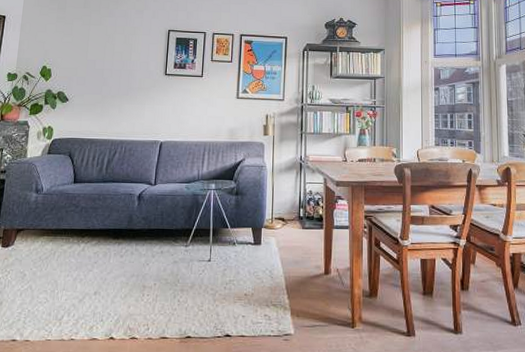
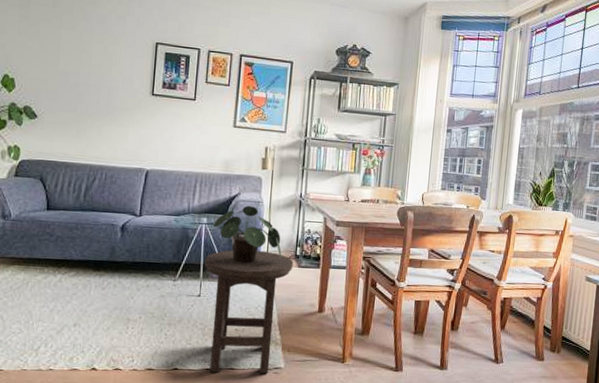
stool: none [213,214,298,340] -> present [204,250,294,373]
potted plant: none [221,170,285,227] -> present [213,206,281,264]

